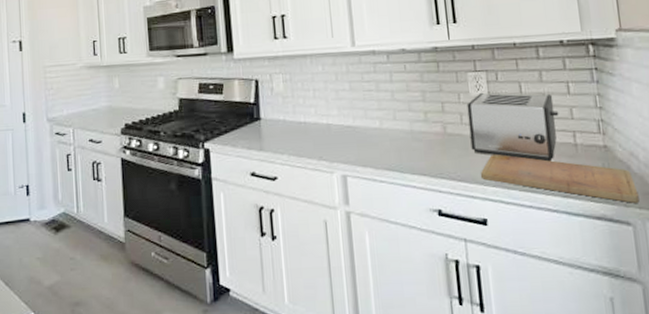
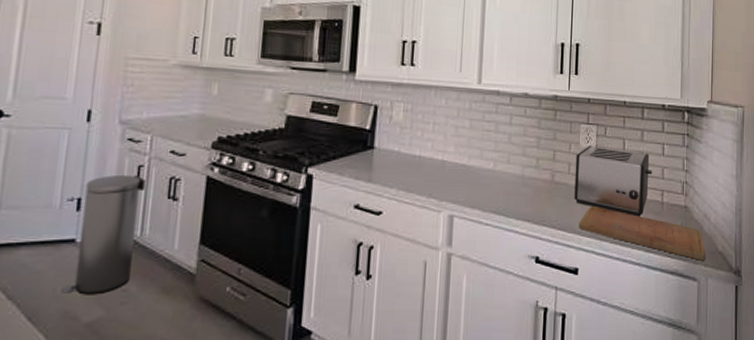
pedal bin: none [26,162,74,264] -> present [61,174,145,295]

